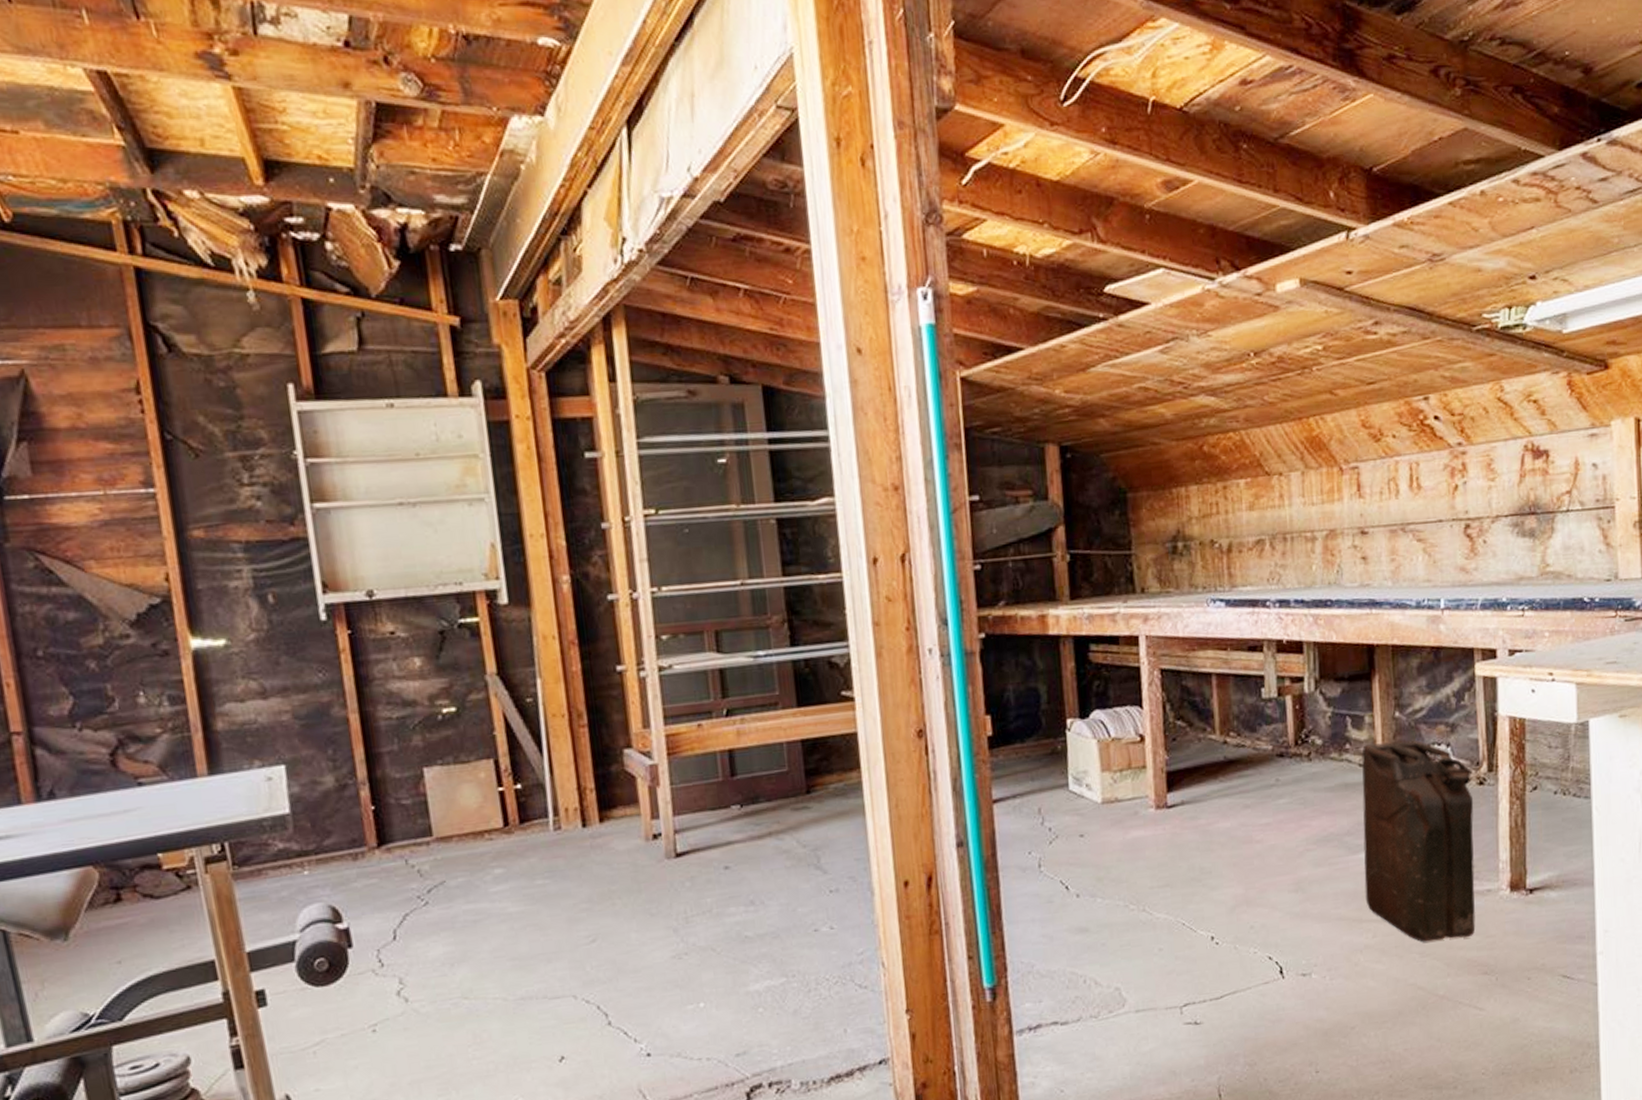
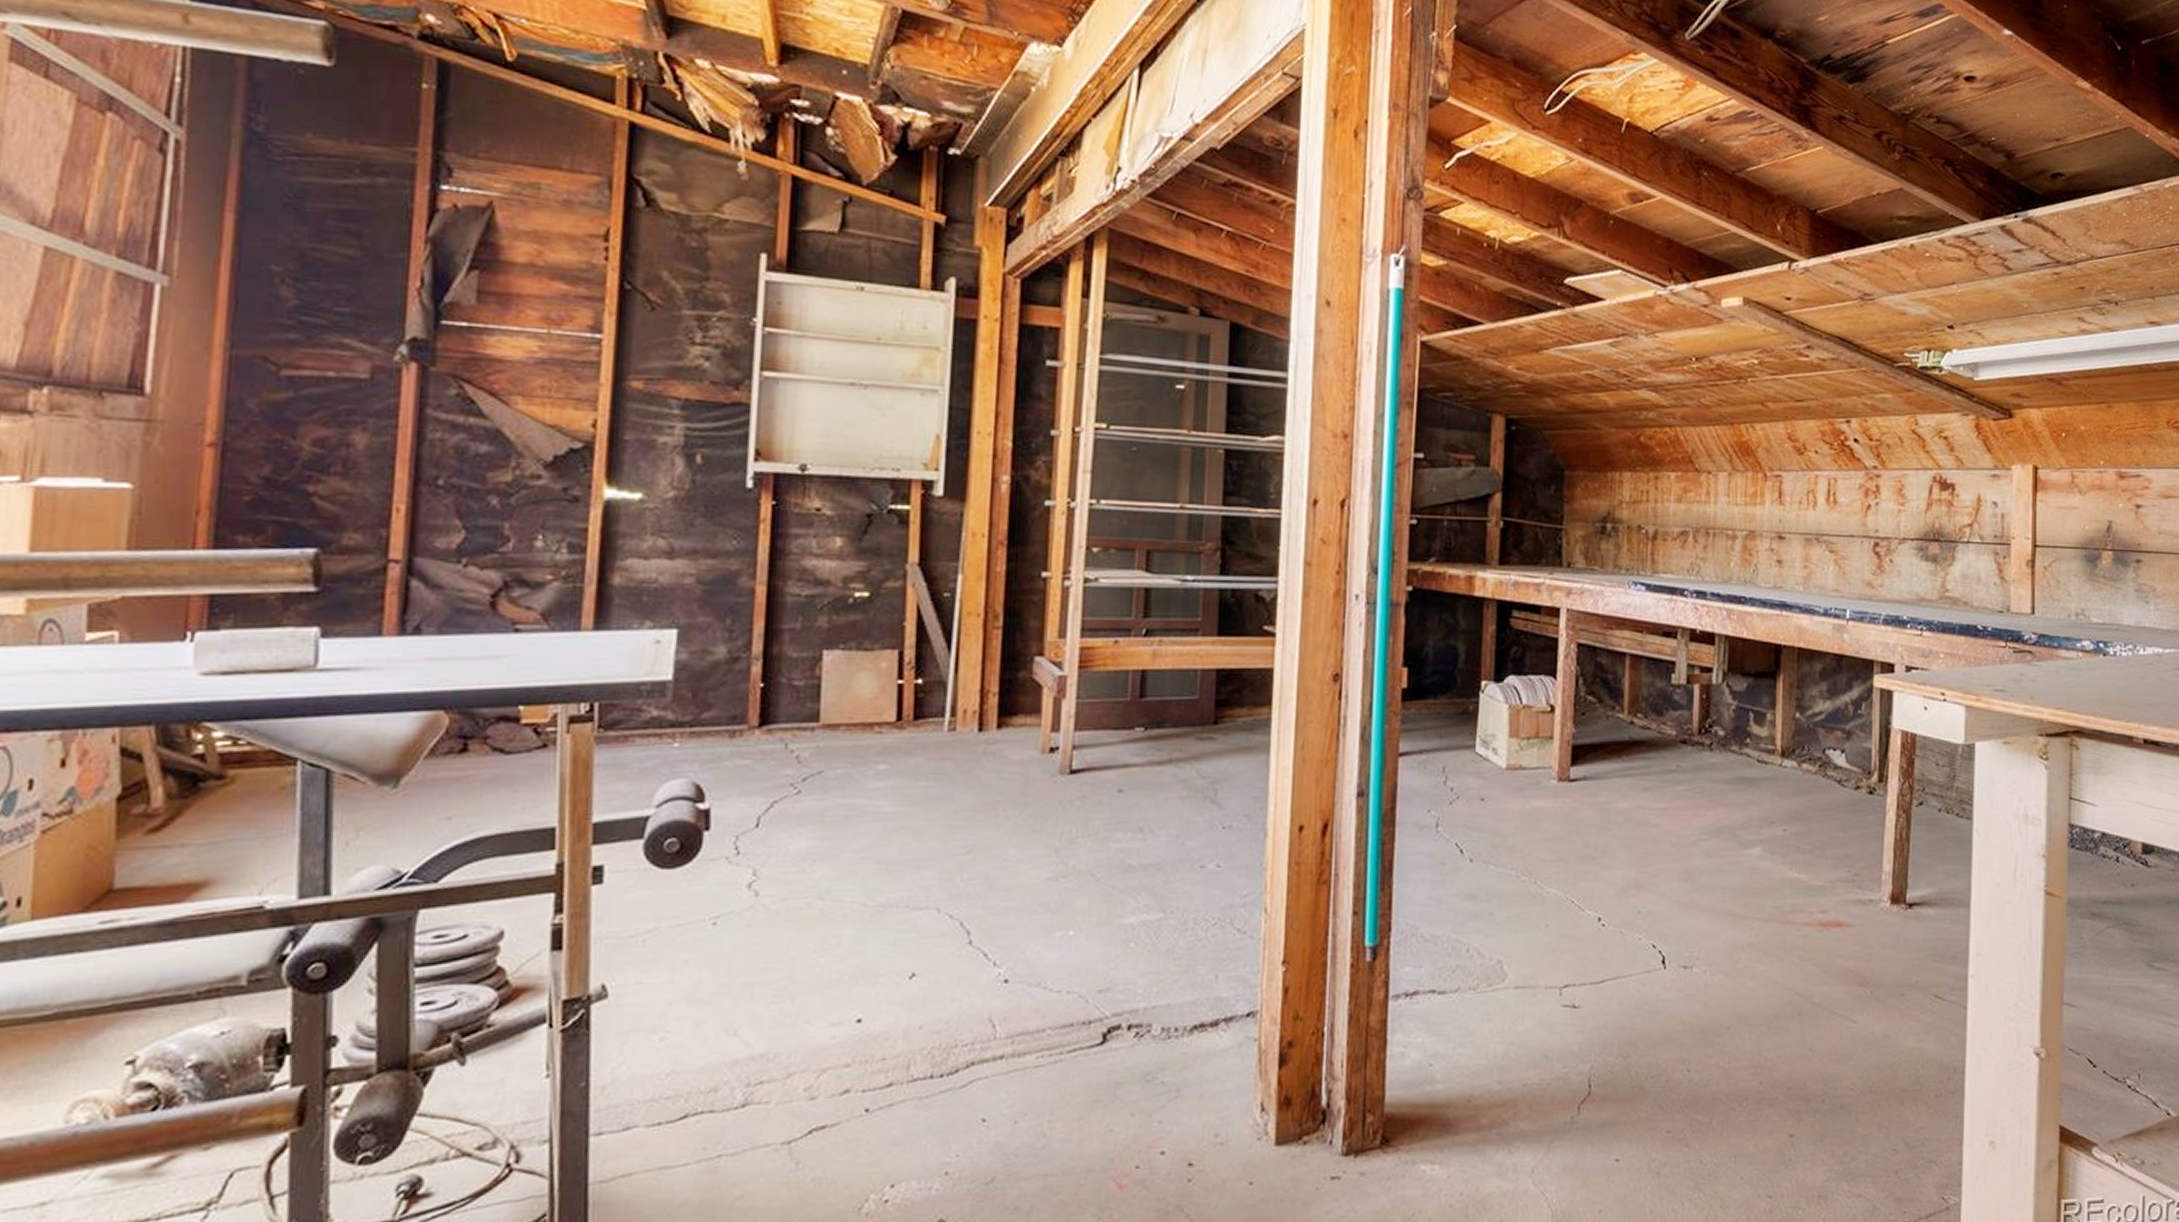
jerry can: present [1361,740,1476,942] -> none [1752,742,1863,946]

